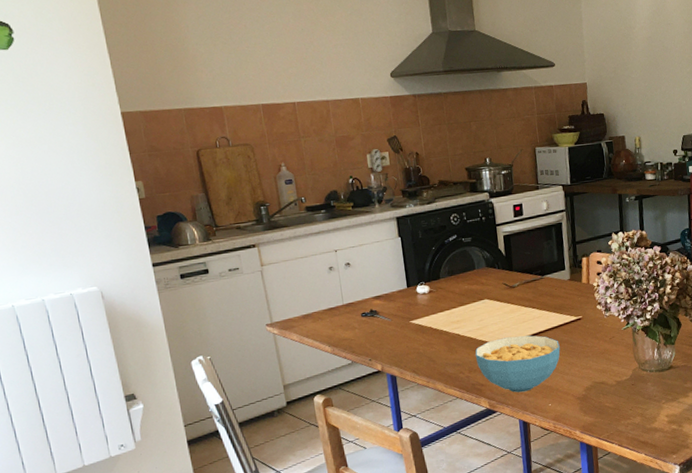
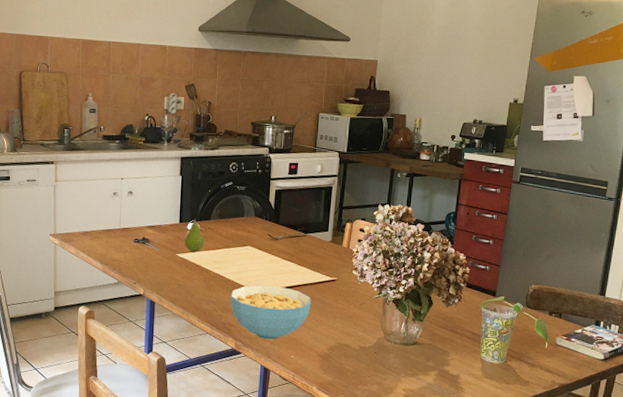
fruit: none [416,279,438,316] -> present [184,218,205,252]

